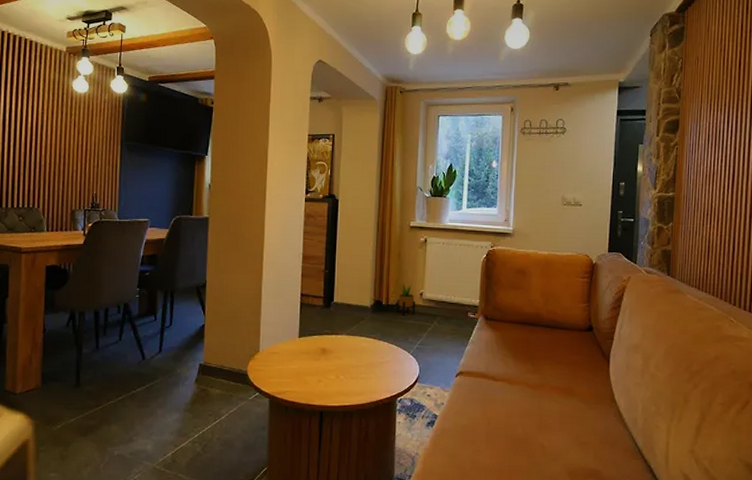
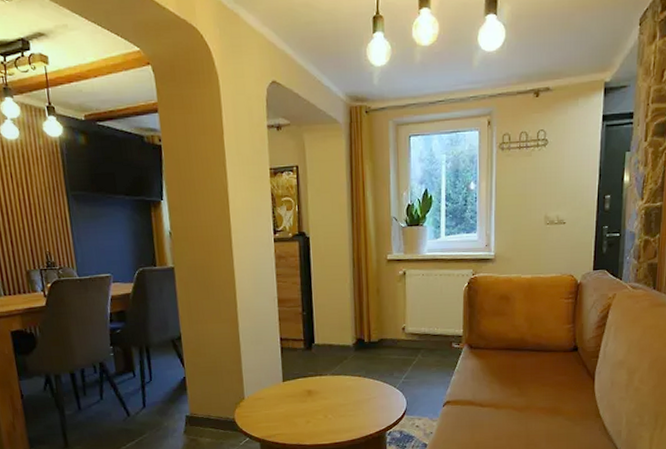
potted plant: present [396,283,416,315] -> none [379,318,399,351]

